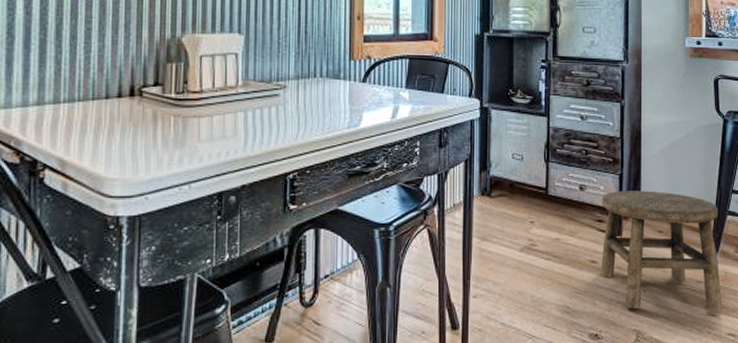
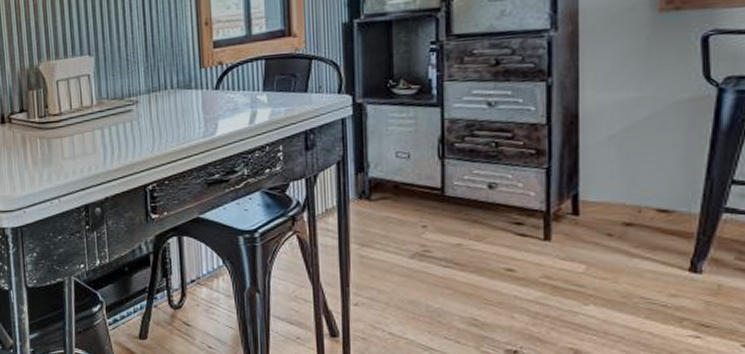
stool: present [600,190,723,312] -> none [519,186,713,334]

